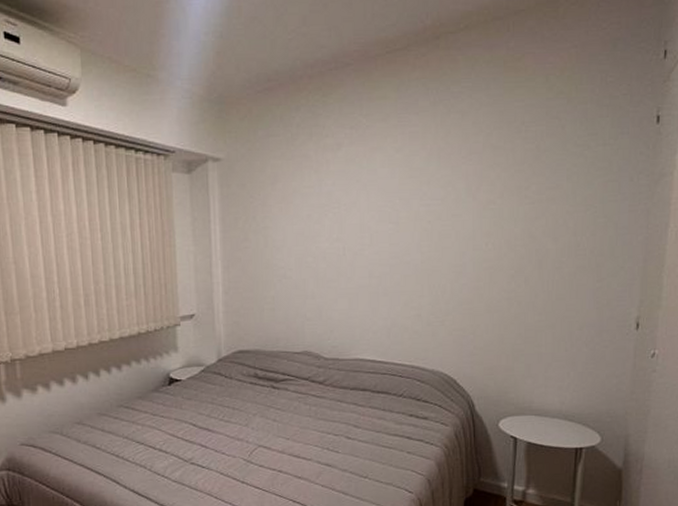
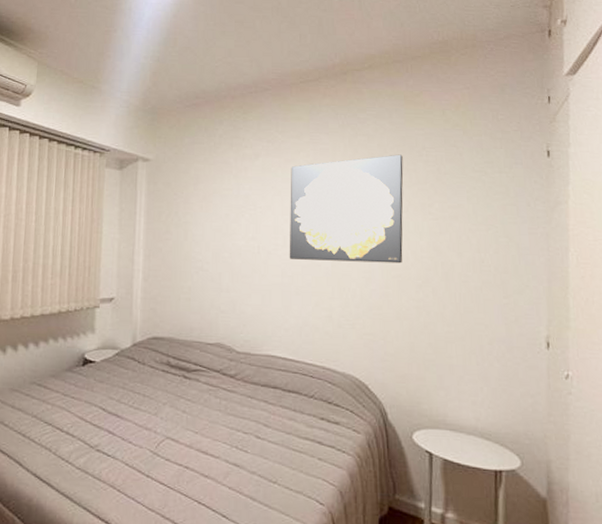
wall art: none [376,132,500,259] -> present [289,154,404,264]

